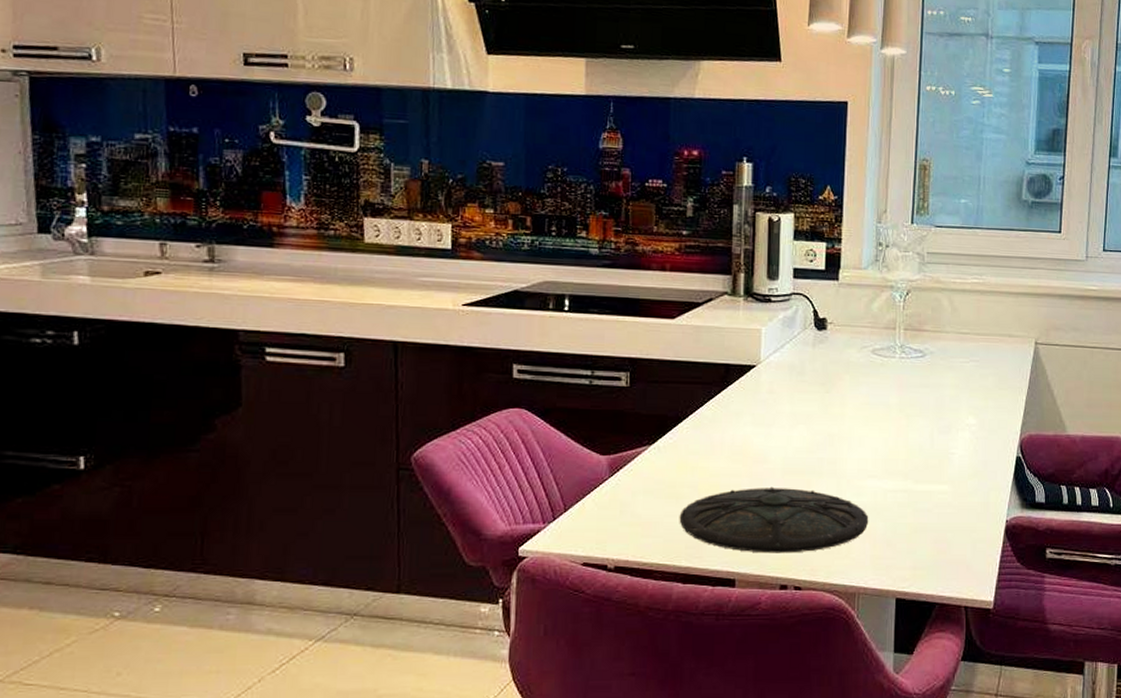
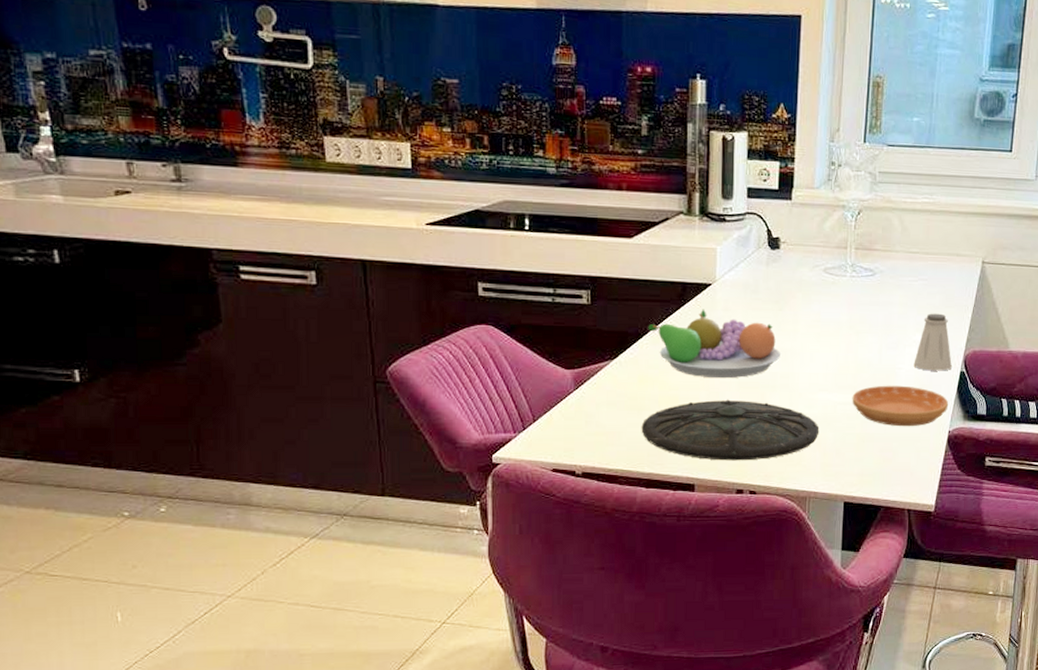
fruit bowl: none [688,391,828,465] -> present [648,309,782,379]
saucer: none [903,471,1005,516] -> present [852,385,949,427]
saltshaker: none [967,395,1007,456] -> present [913,313,952,371]

